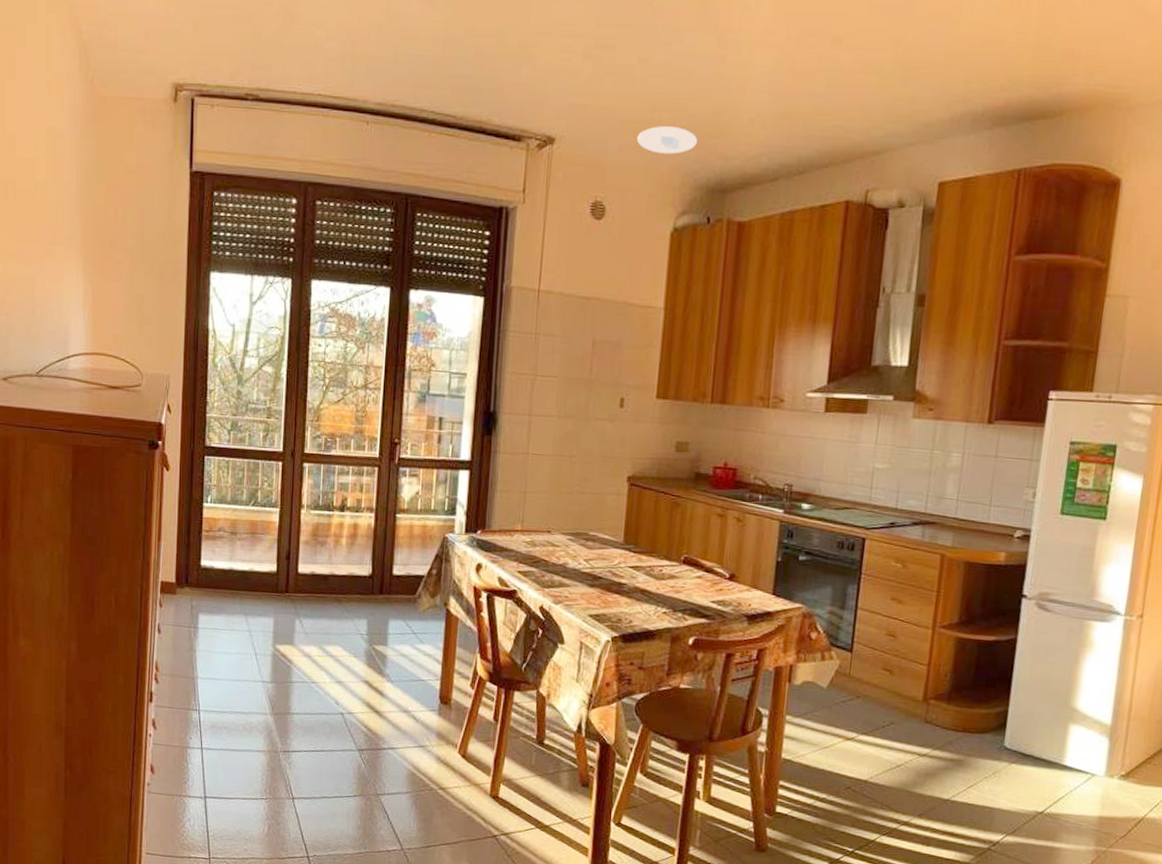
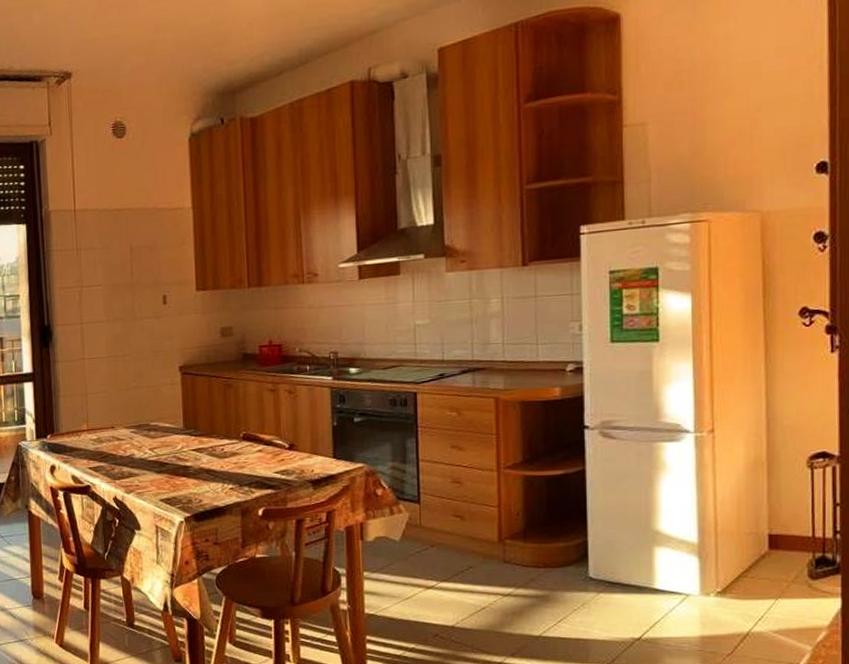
recessed light: present [636,126,698,154] -> none [145,42,203,70]

